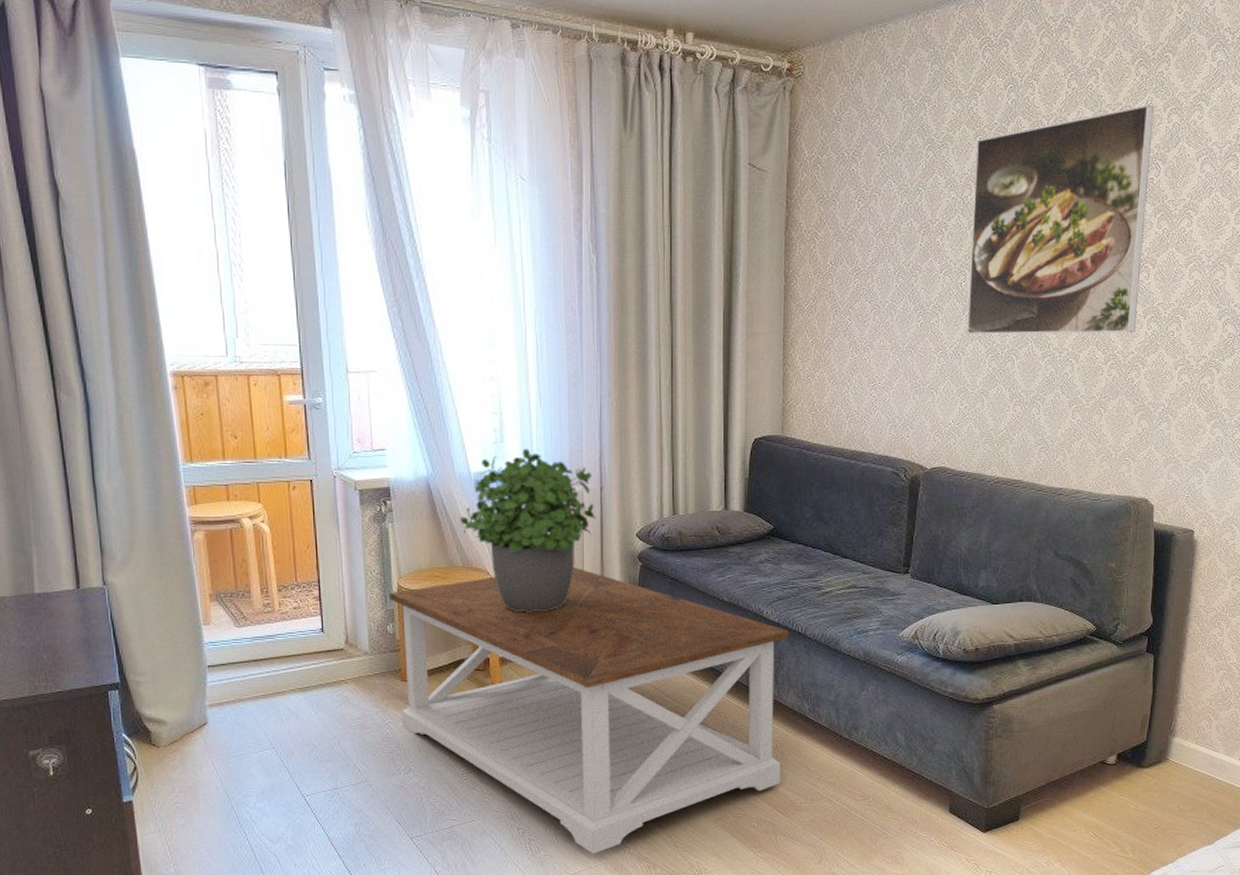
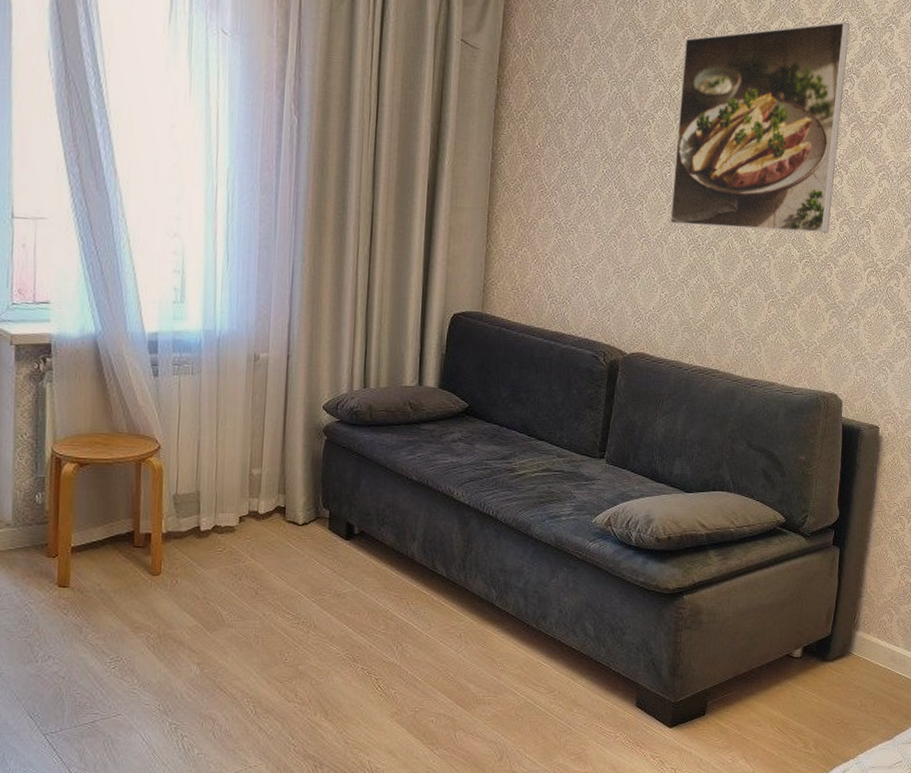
coffee table: present [389,567,789,854] -> none [41,439,479,752]
potted plant: present [460,448,597,612] -> none [129,310,281,486]

